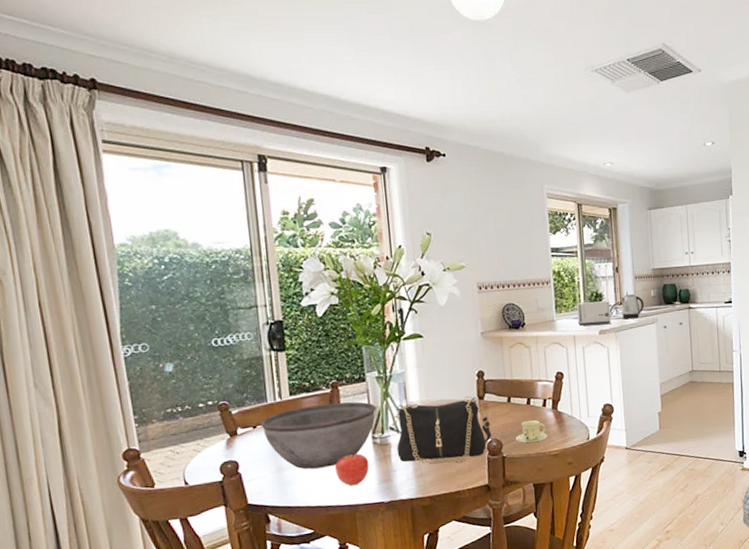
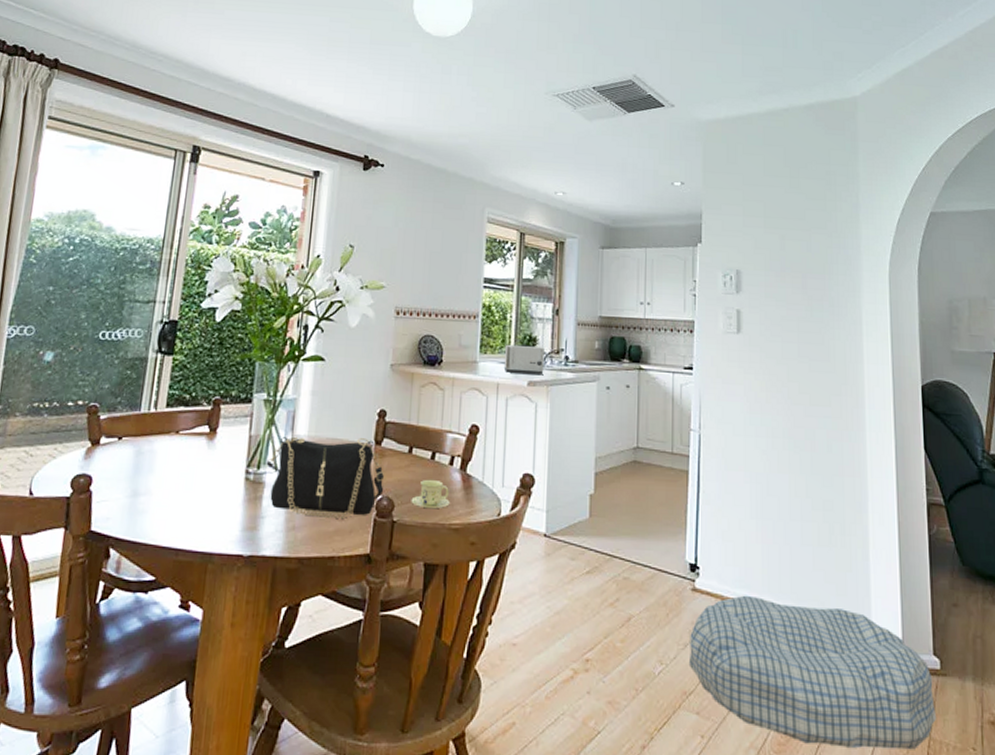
bowl: present [260,401,376,469] -> none [127,422,257,500]
fruit: present [334,452,369,486] -> none [195,486,236,529]
kettle: present [620,293,645,320] -> none [557,342,586,373]

